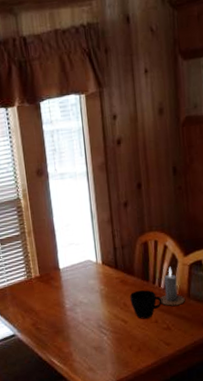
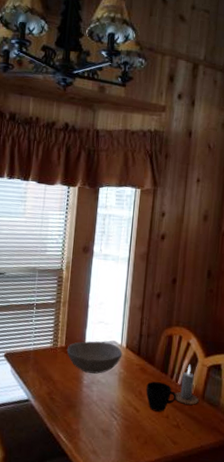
bowl: none [42,262,100,297] -> present [66,341,123,374]

